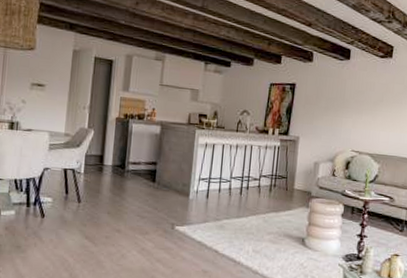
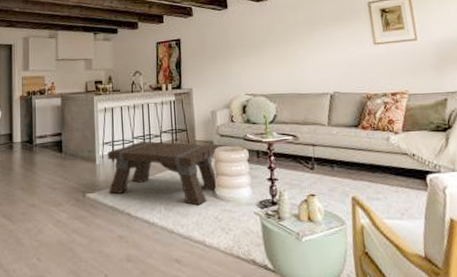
coffee table: none [198,181,315,252] -> present [108,140,218,206]

